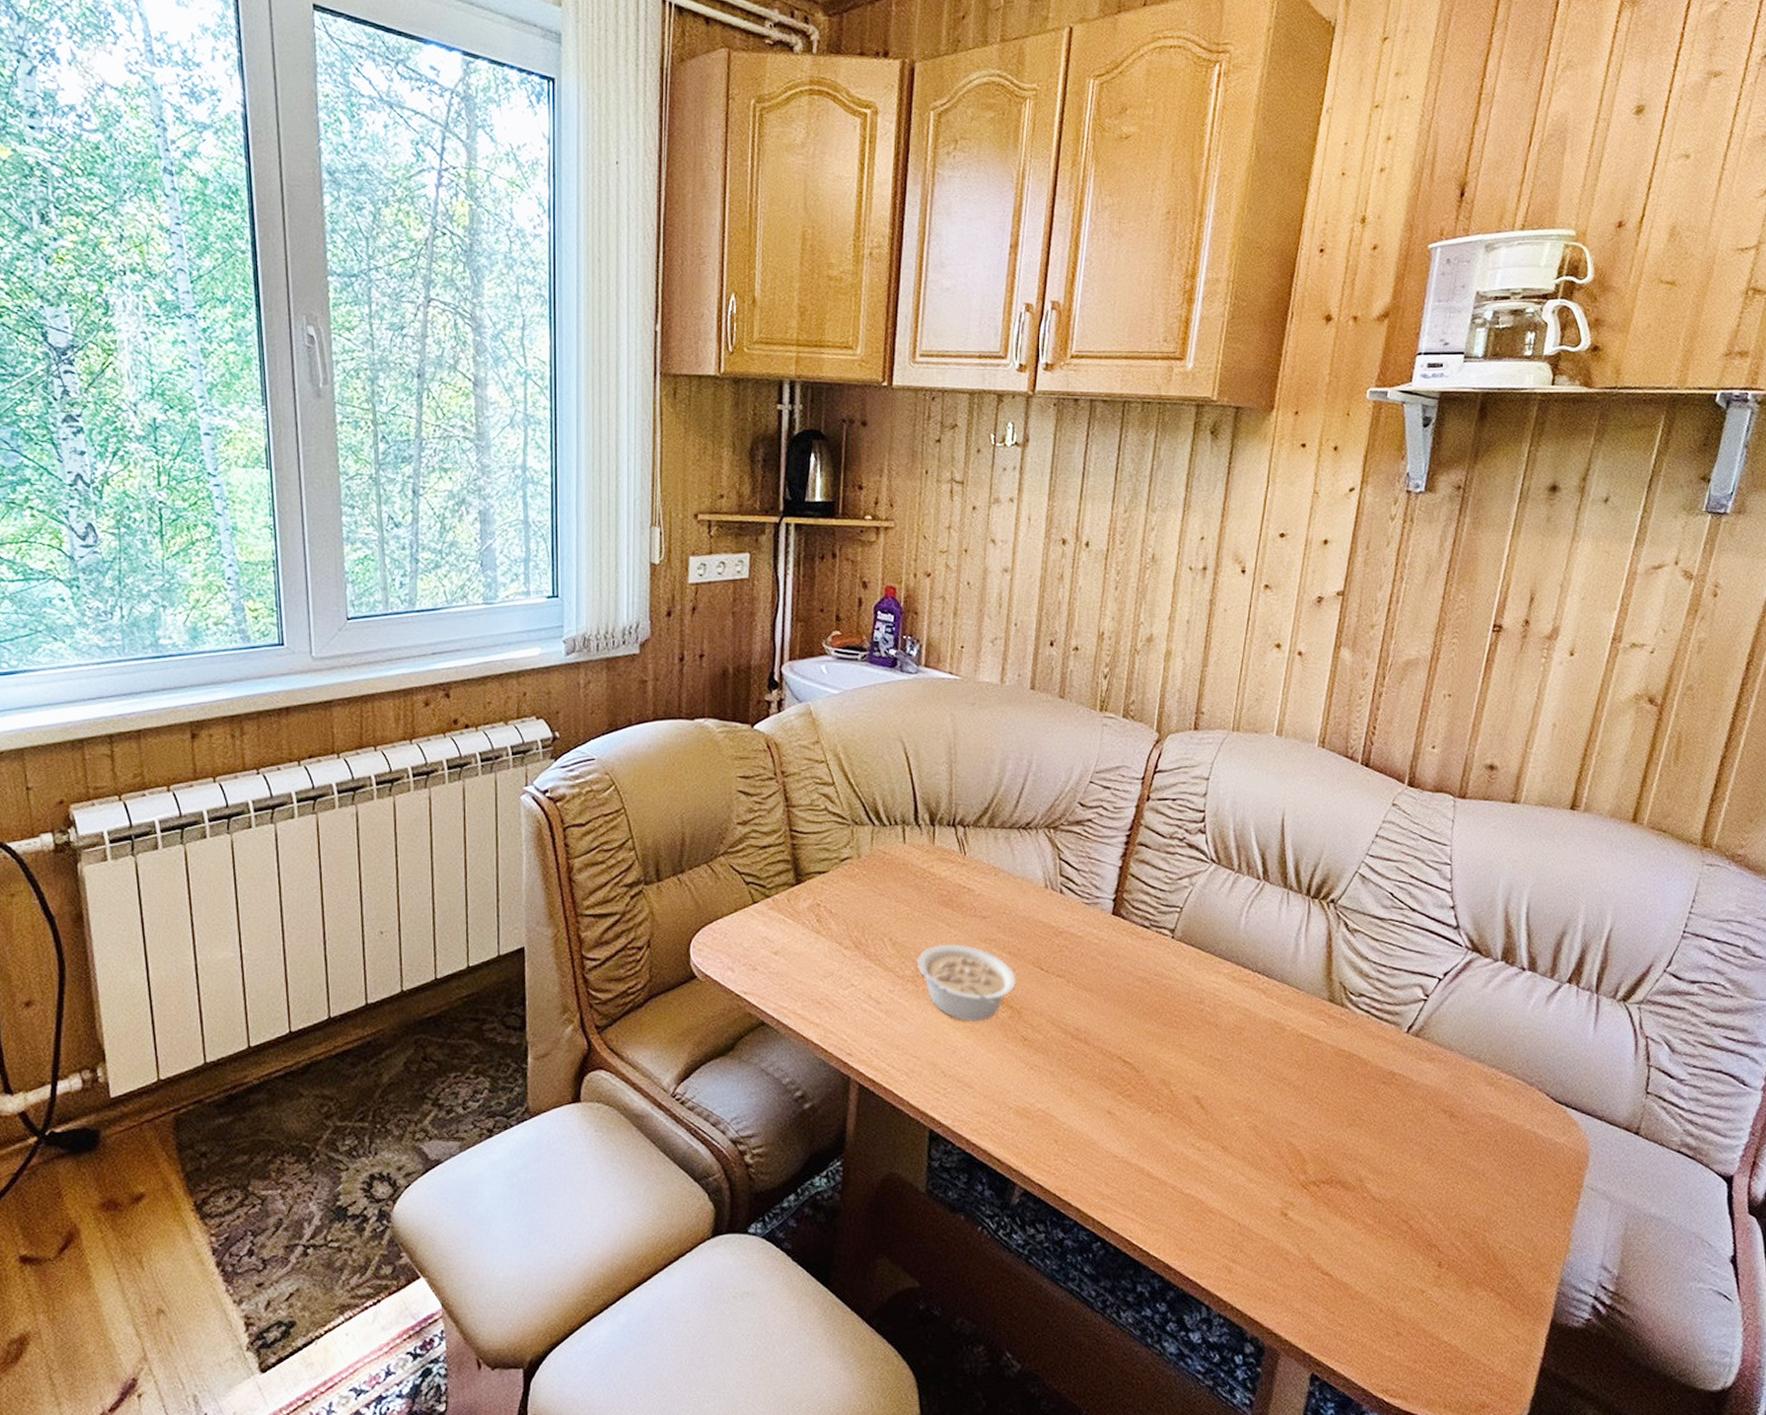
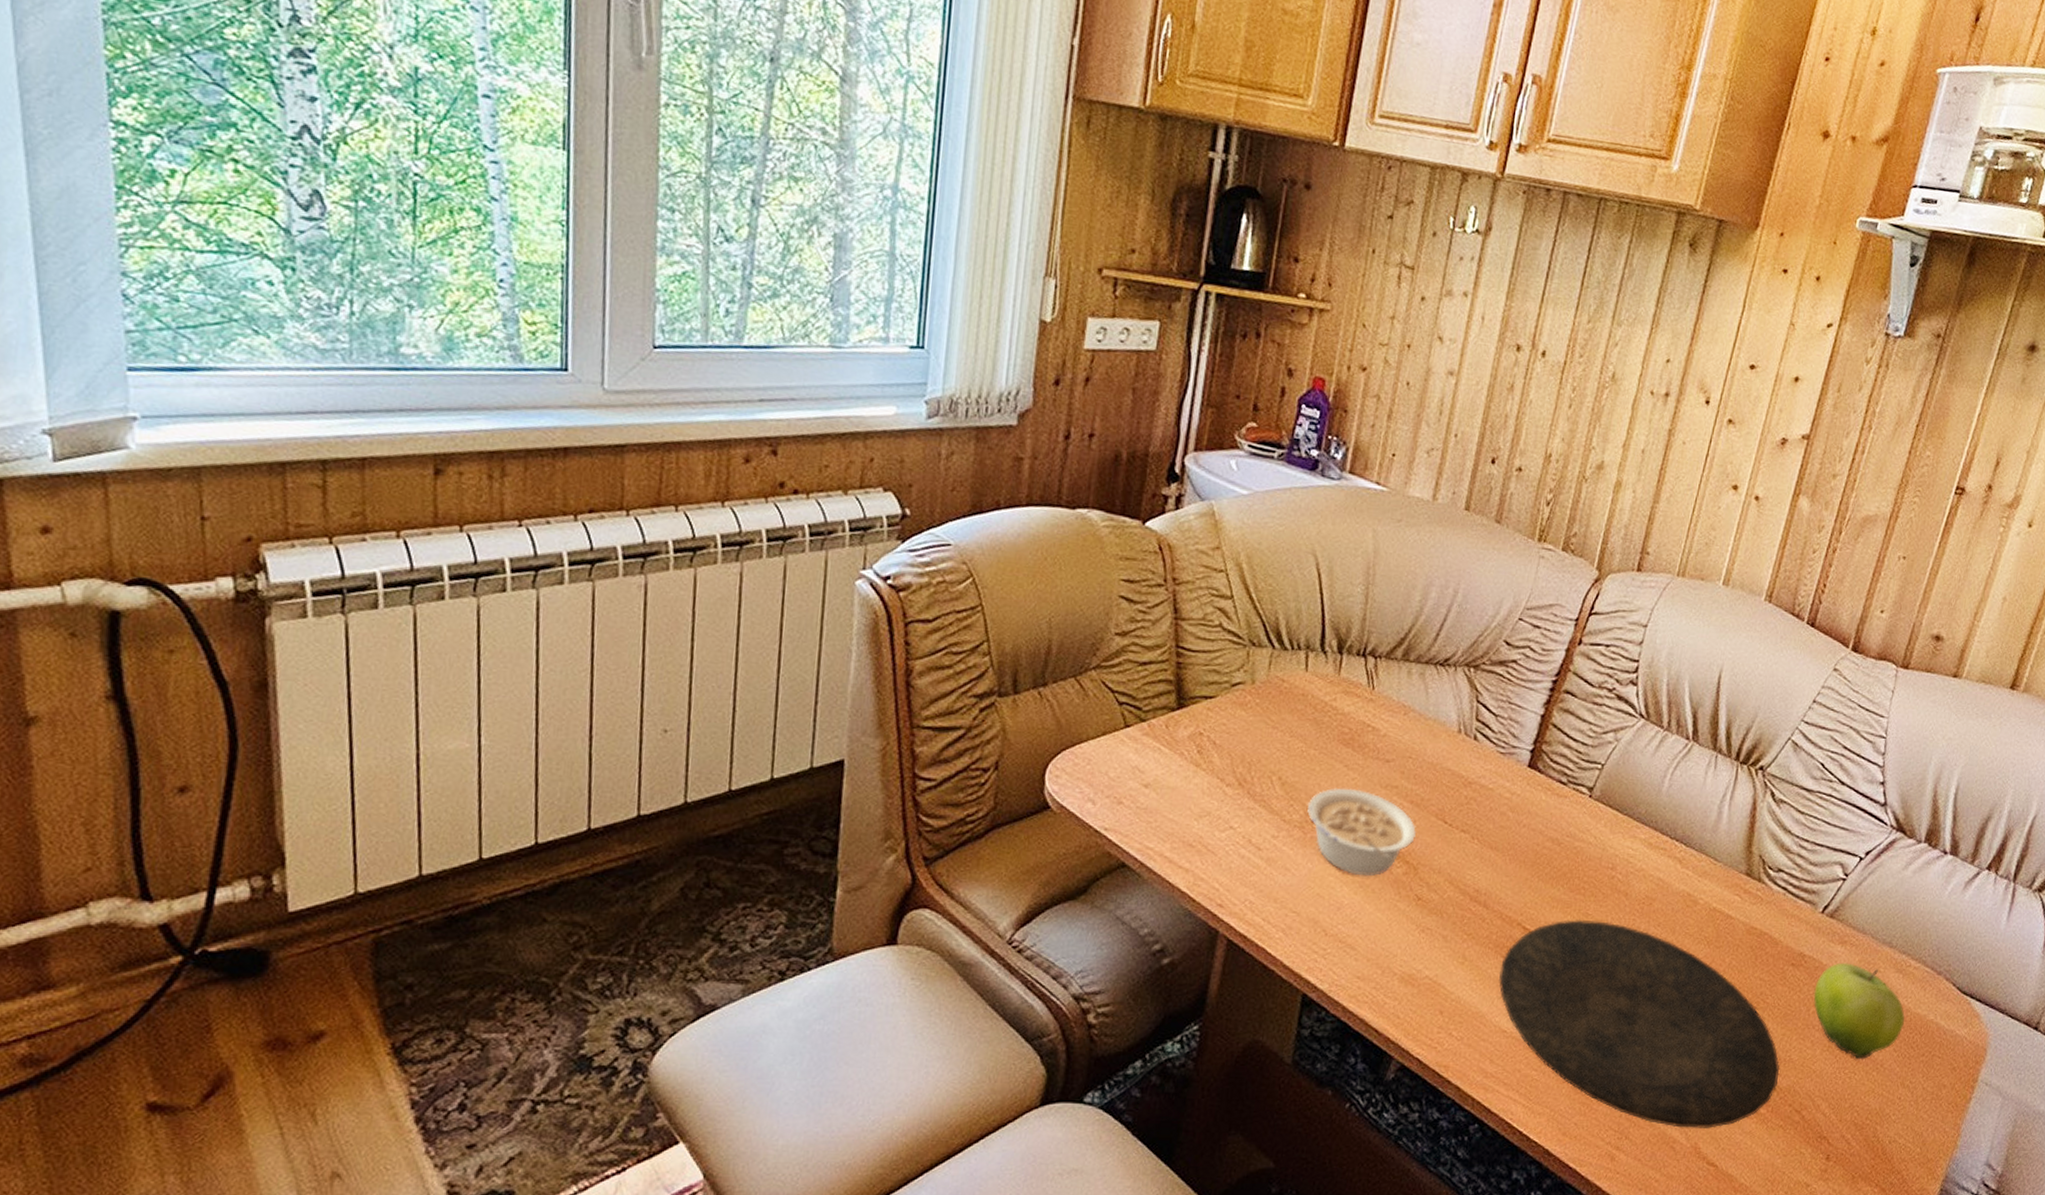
plate: none [1105,1050,1383,1240] -> present [1498,919,1780,1128]
fruit: none [1408,1078,1501,1169] -> present [1813,962,1905,1059]

